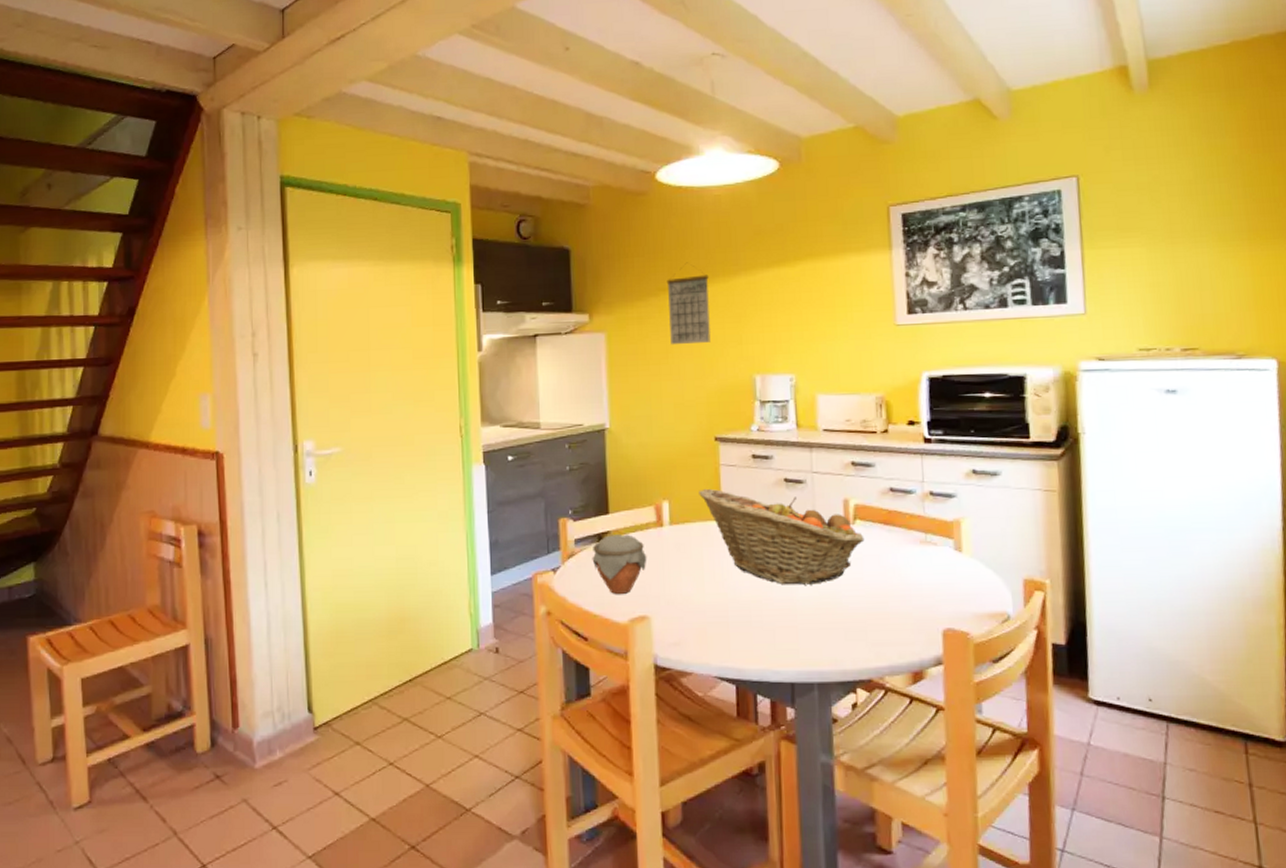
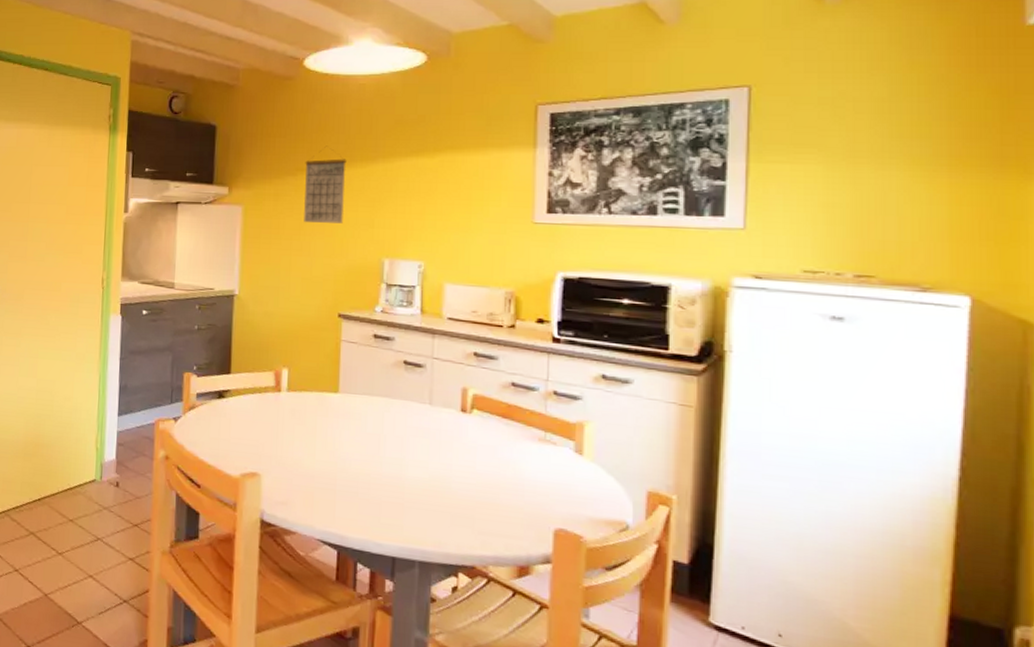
jar: present [592,534,647,594] -> none [211,393,263,450]
fruit basket: present [699,488,865,585] -> none [318,361,480,466]

